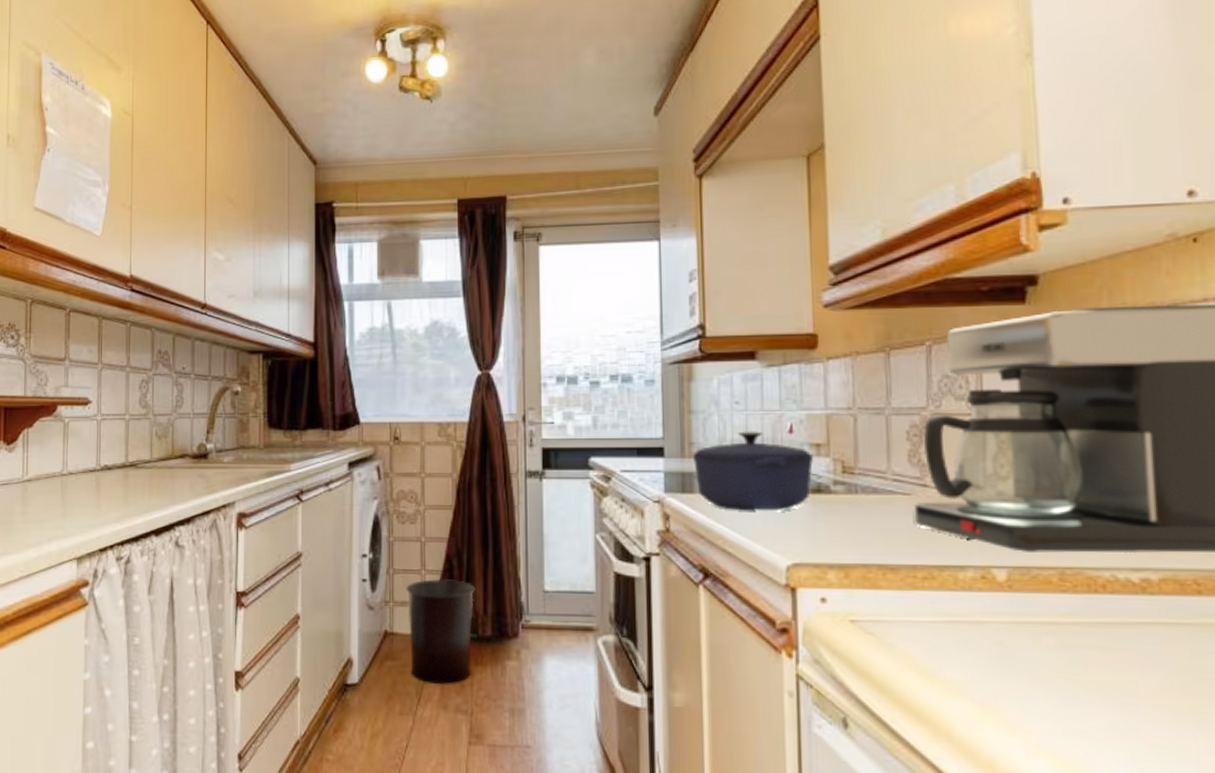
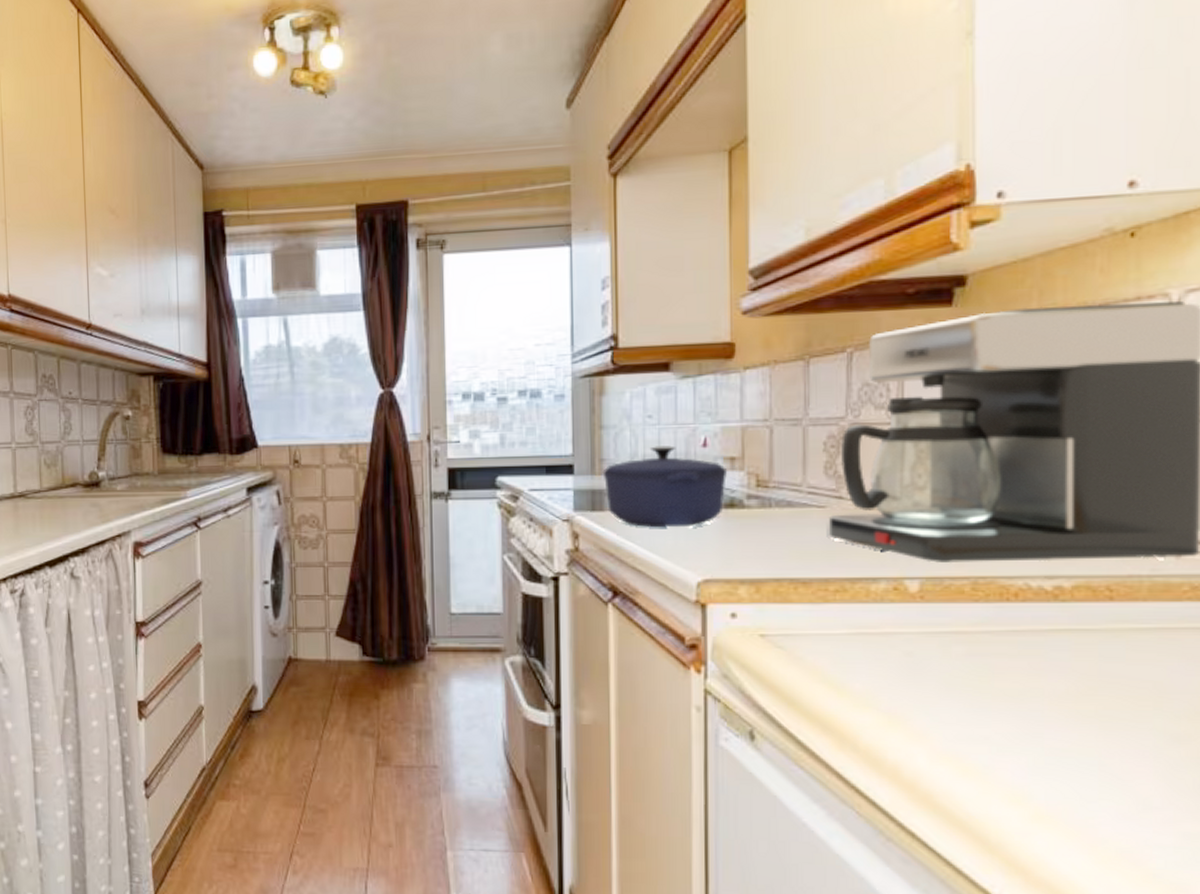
waste bin: present [406,578,475,684] -> none [309,603,380,708]

